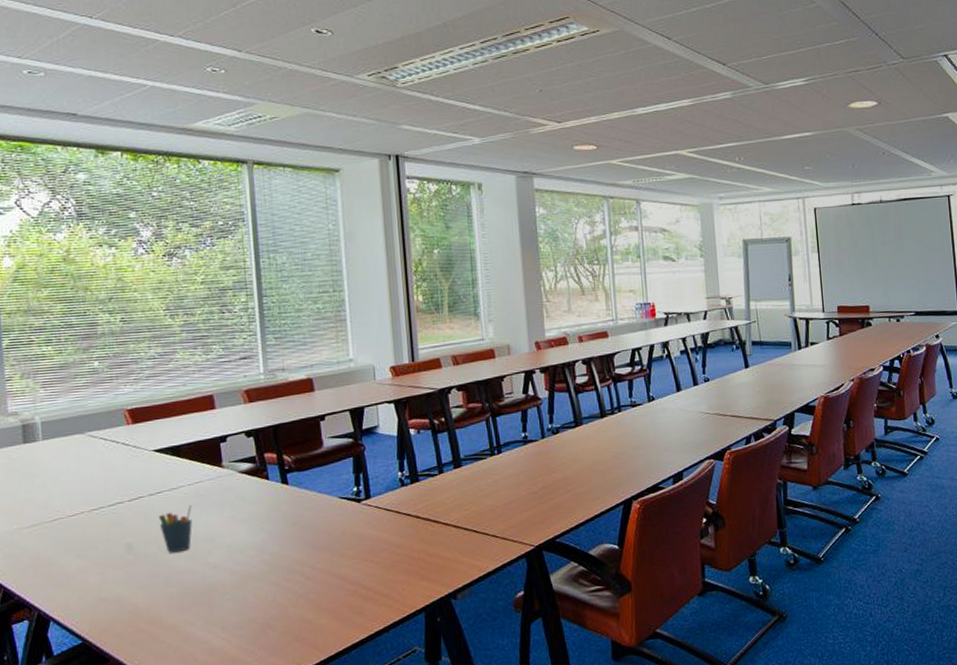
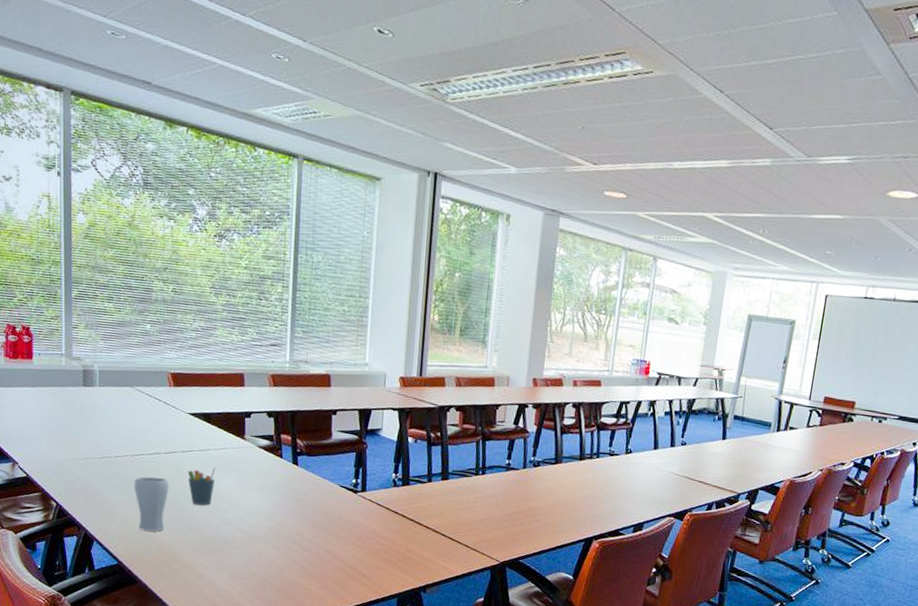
drinking glass: none [94,529,138,597] -> present [134,476,169,532]

